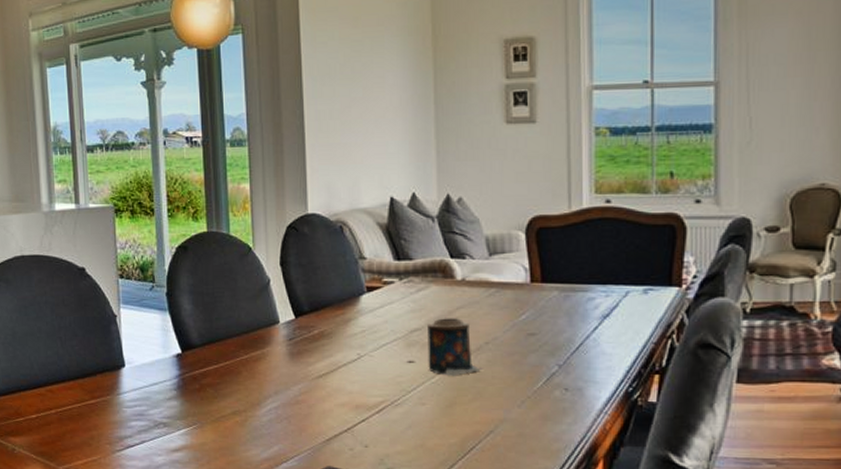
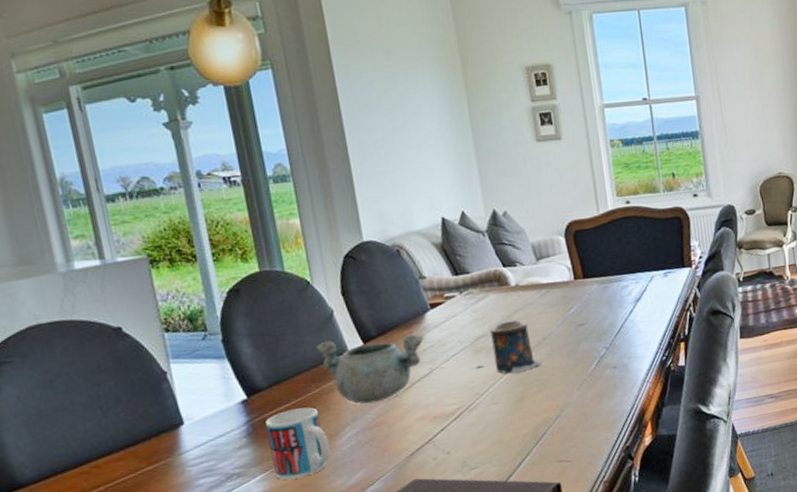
mug: none [195,371,250,440] -> present [265,407,331,480]
decorative bowl: none [248,309,356,380] -> present [314,334,424,404]

